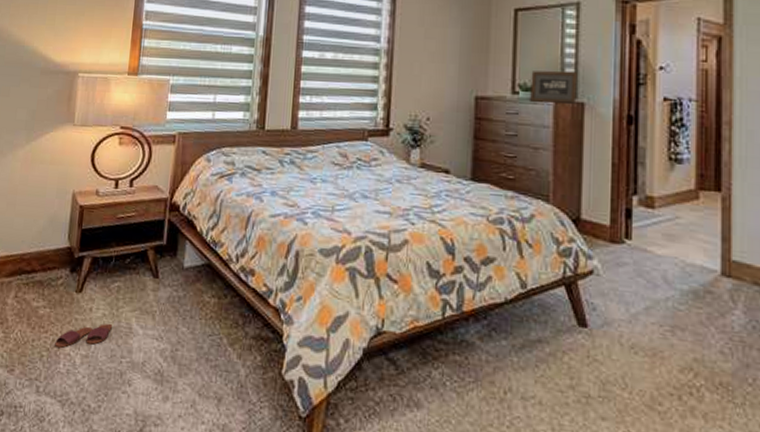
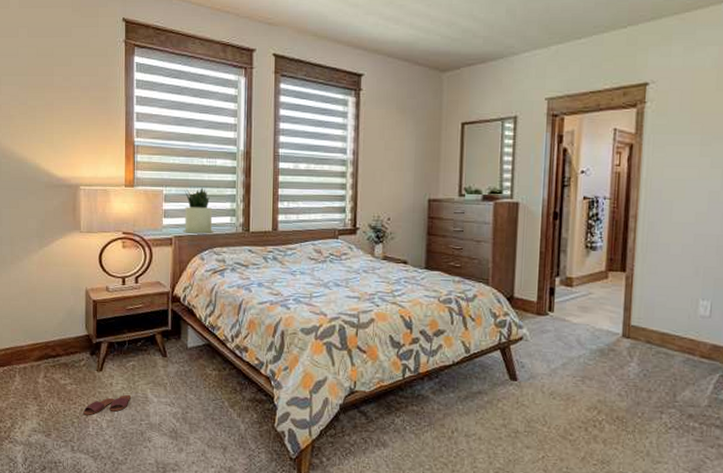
planter: none [188,77,225,132] -> present [182,188,215,234]
picture frame: present [530,70,578,104] -> none [474,175,514,204]

